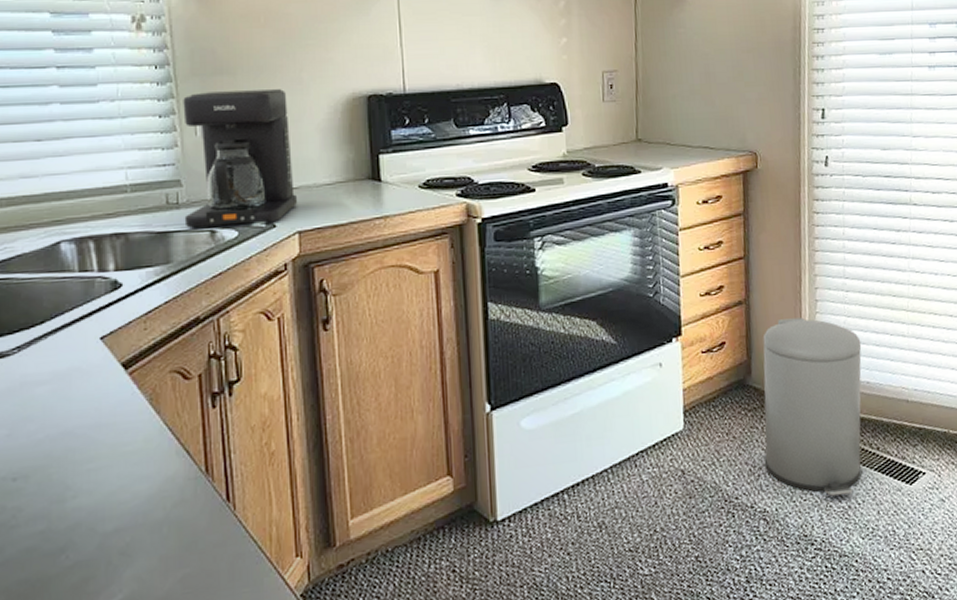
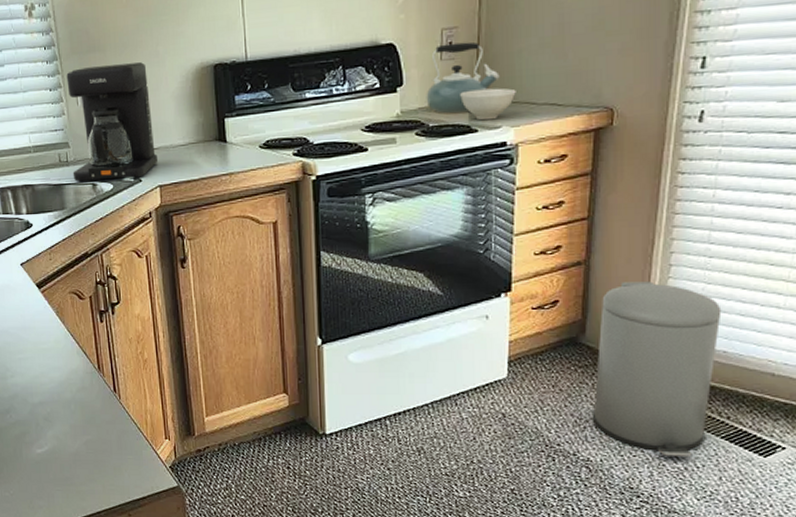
kettle: none [590,85,658,155] -> present [426,42,500,114]
bowl: none [623,130,673,162] -> present [460,88,516,121]

